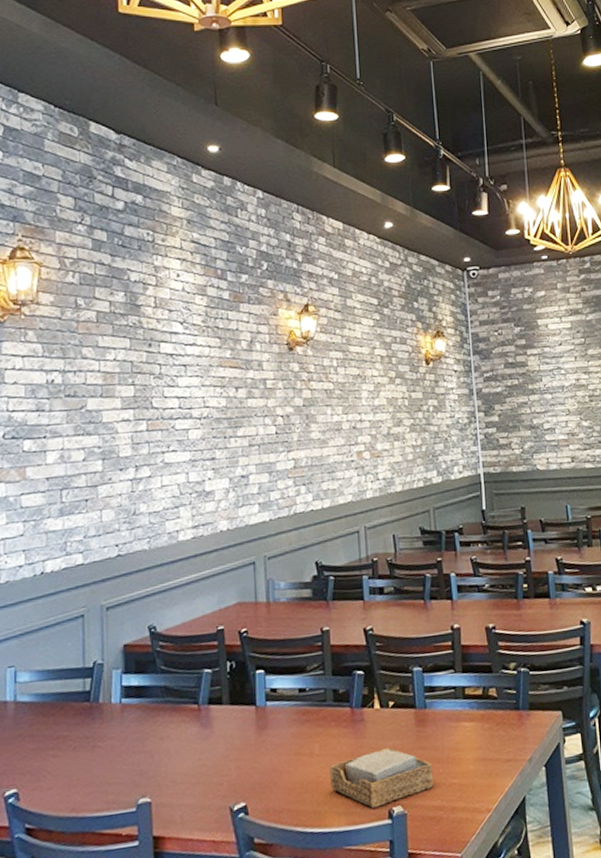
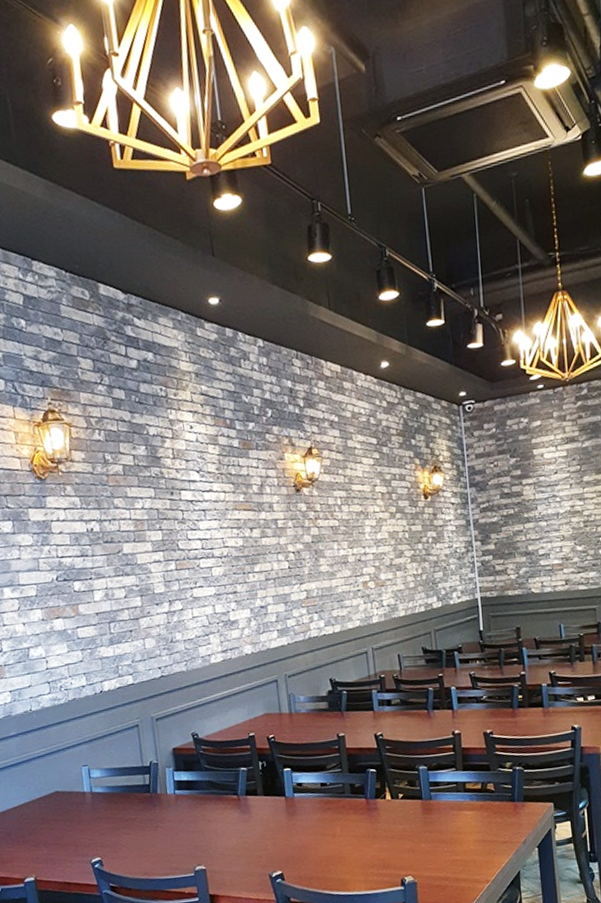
napkin holder: present [329,747,434,808] -> none [350,830,440,877]

